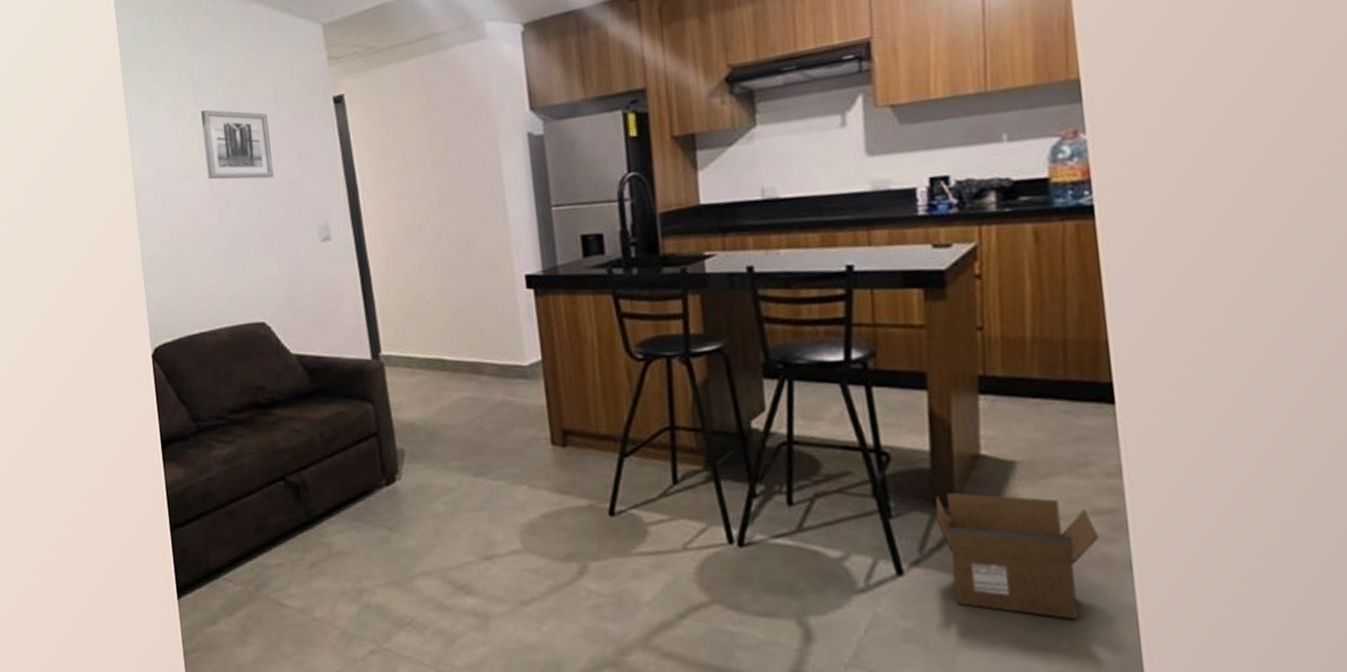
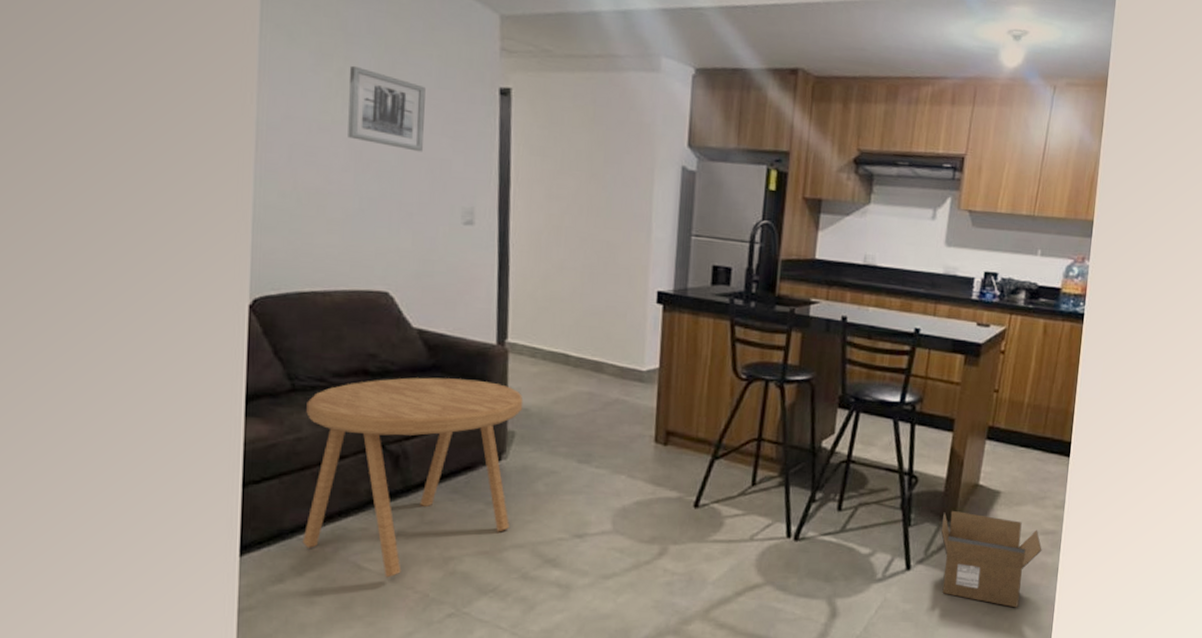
side table: none [211,399,415,614] -> present [302,377,524,578]

